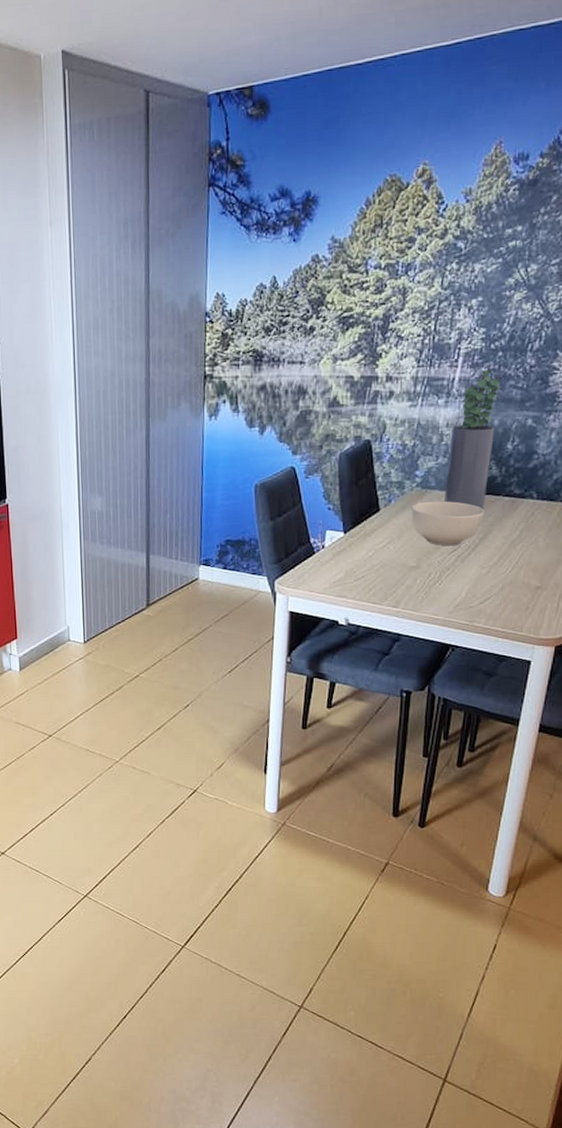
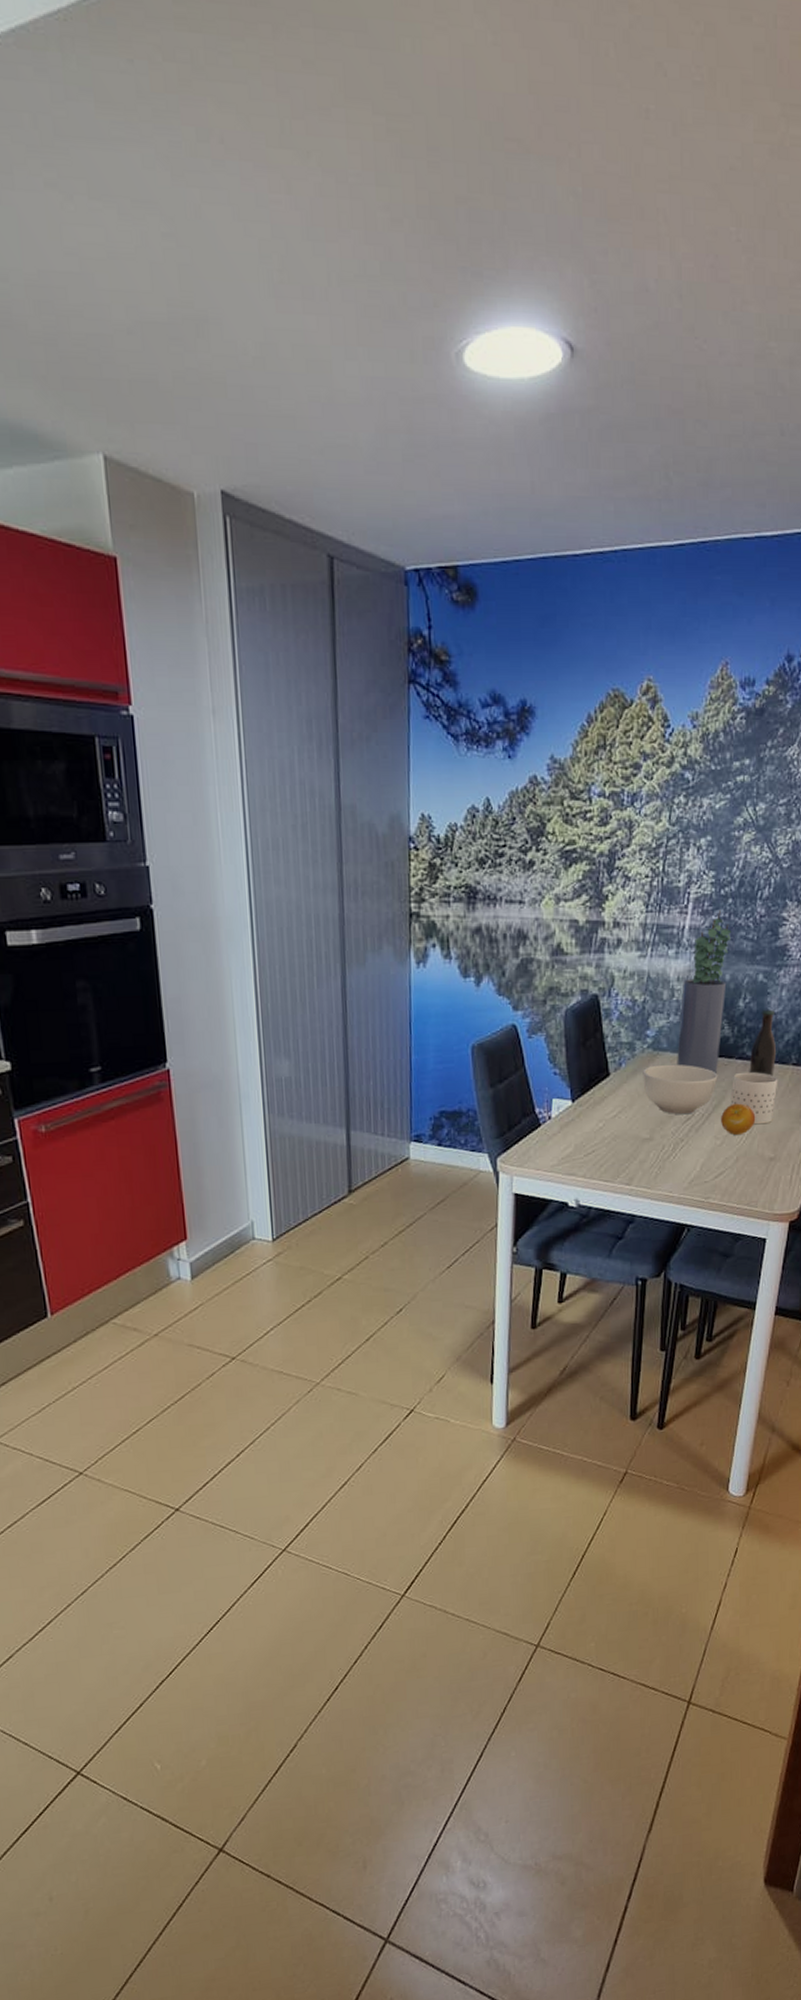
fruit: none [487,536,522,566] -> present [721,1103,756,1136]
mug: none [497,508,546,556] -> present [730,1071,778,1125]
bottle: none [516,450,545,512] -> present [749,1009,777,1076]

